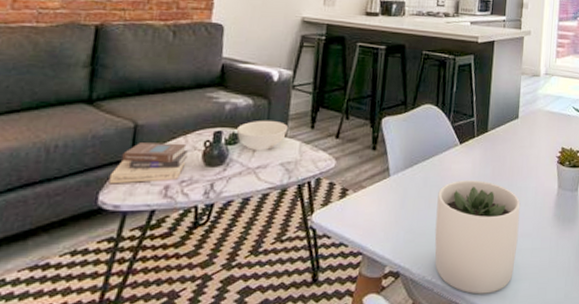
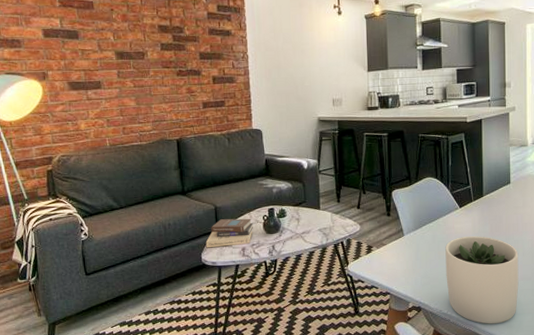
bowl: present [236,120,289,151] -> none [283,198,321,221]

